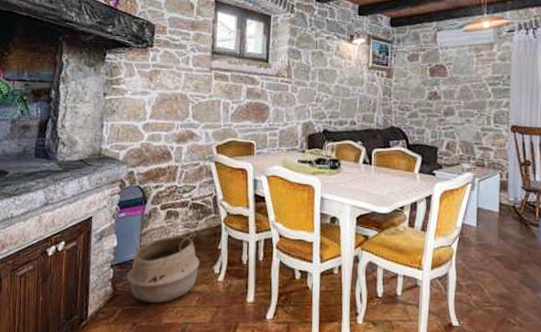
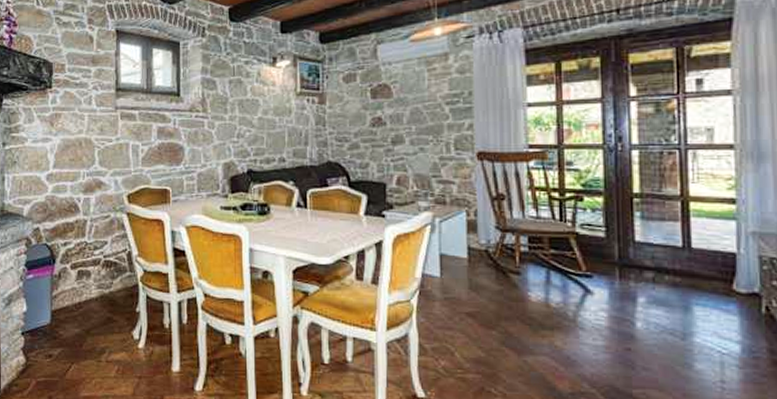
woven basket: present [126,231,200,303] -> none [39,293,117,374]

